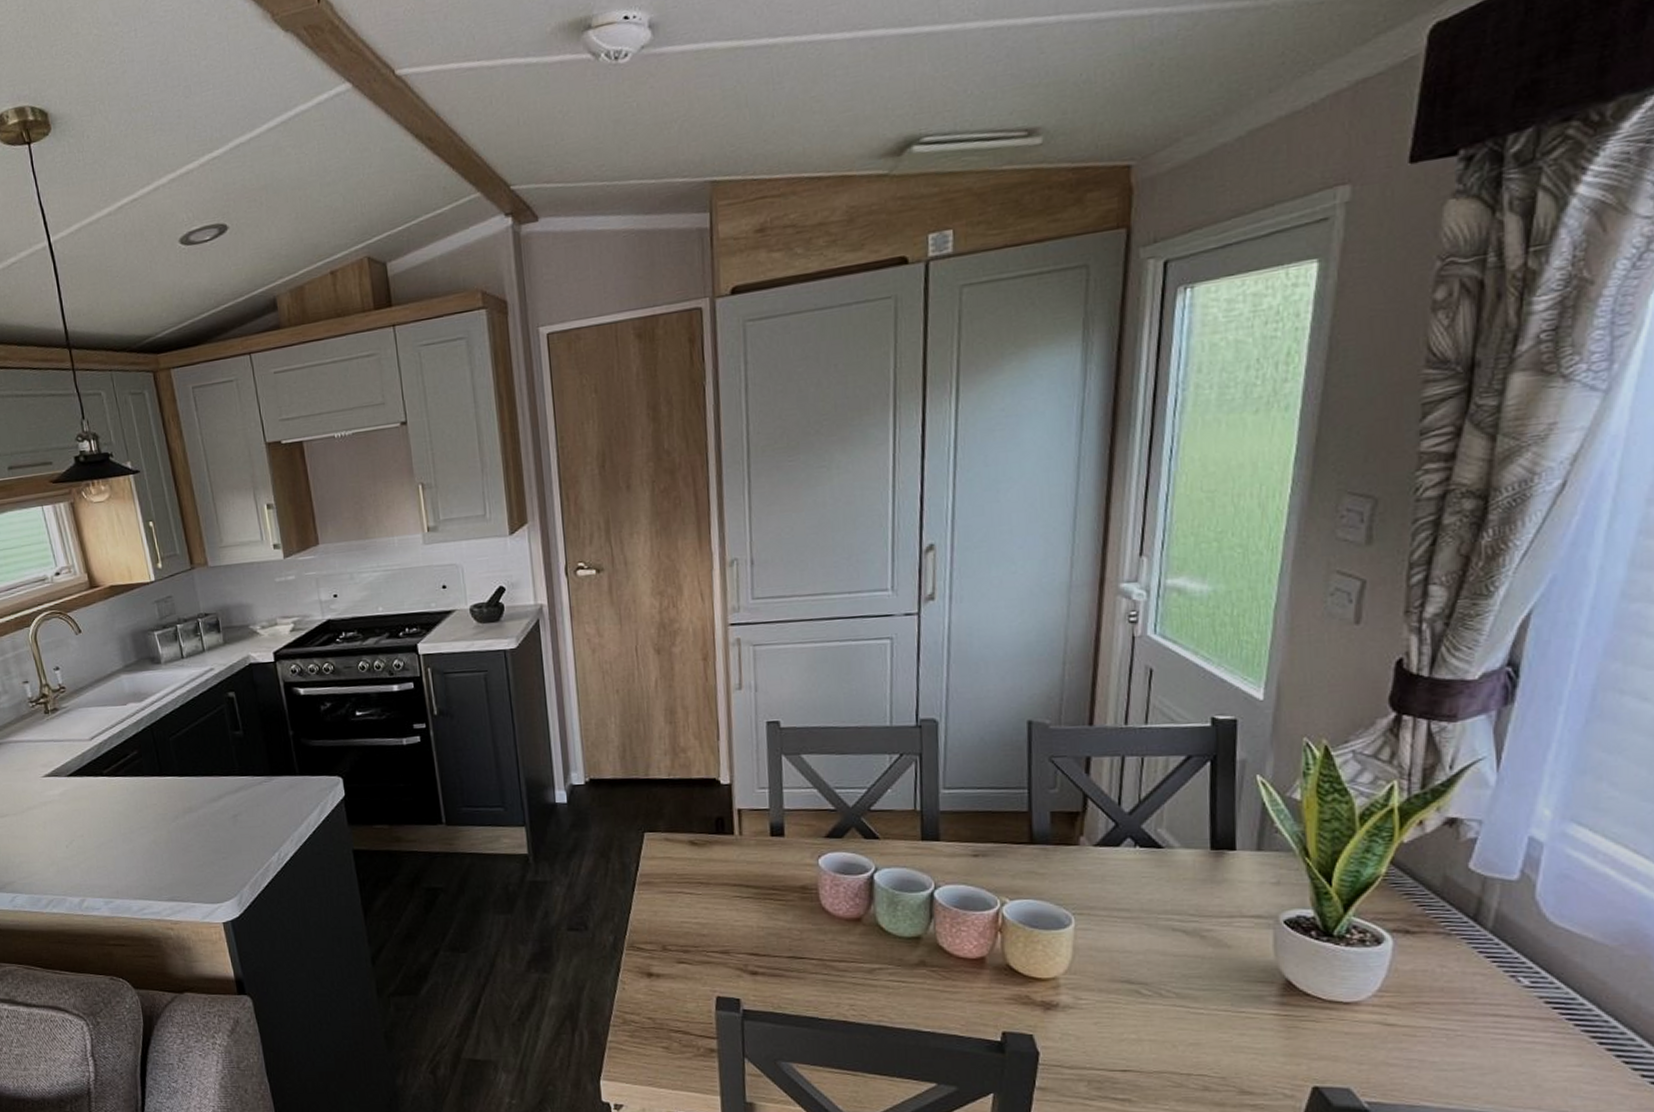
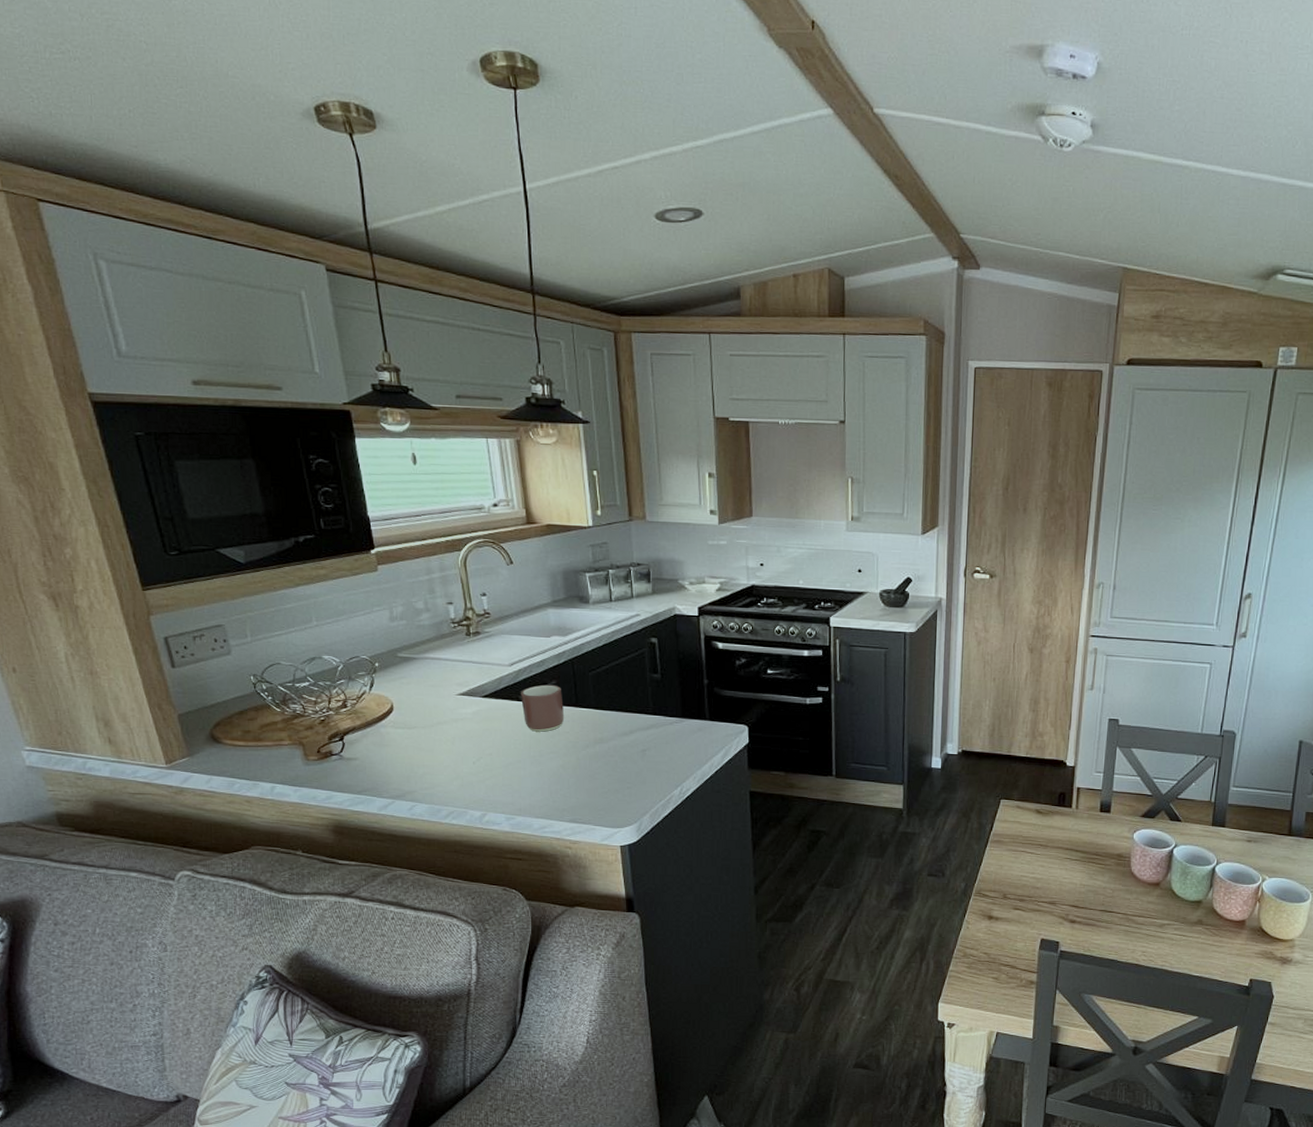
mug: none [103,755,151,807] -> present [520,684,565,732]

